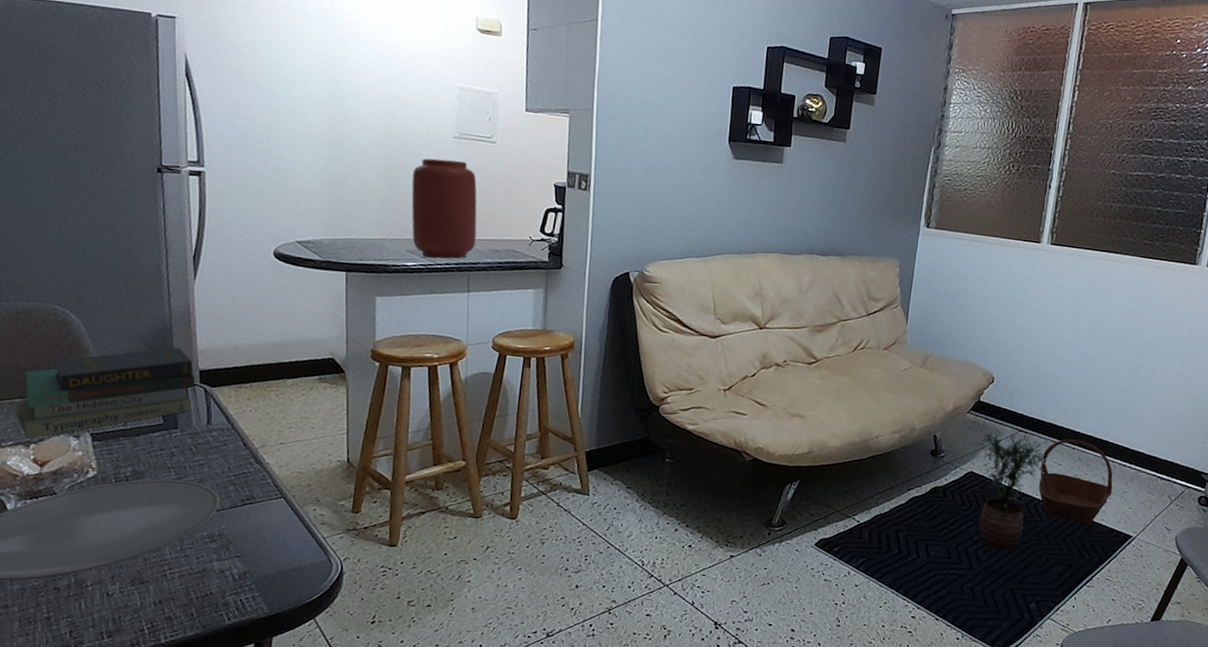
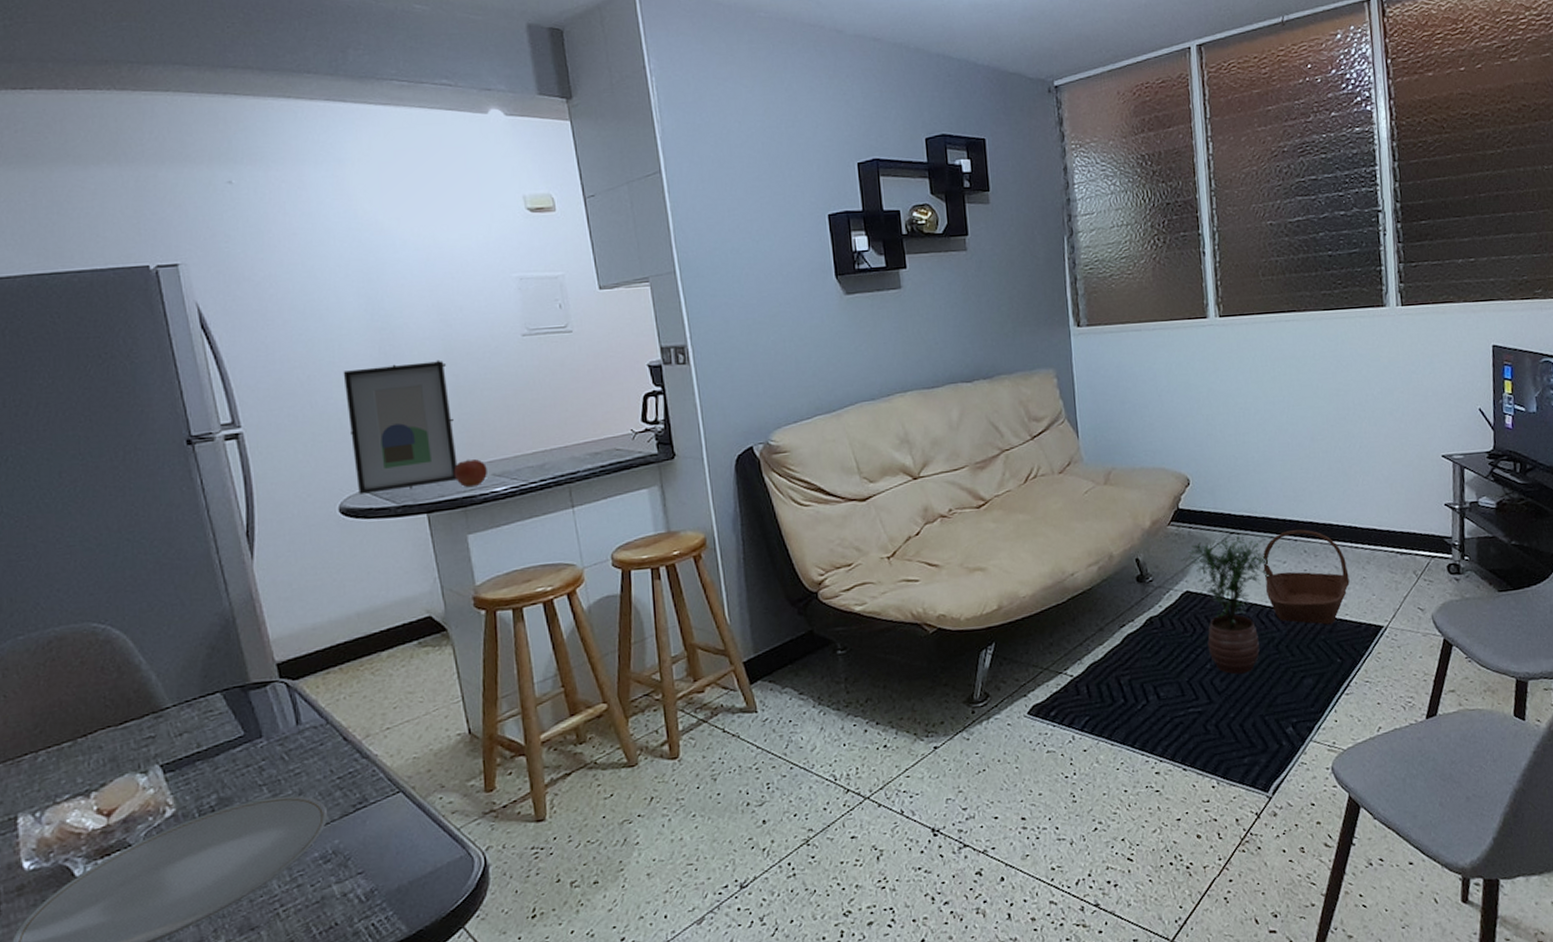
books: present [14,347,196,439] -> none [62,642,275,788]
picture frame: none [292,137,386,250] -> present [343,360,458,494]
fruit: none [374,233,403,258] -> present [453,459,487,488]
vase: present [411,158,477,258] -> none [483,361,570,477]

